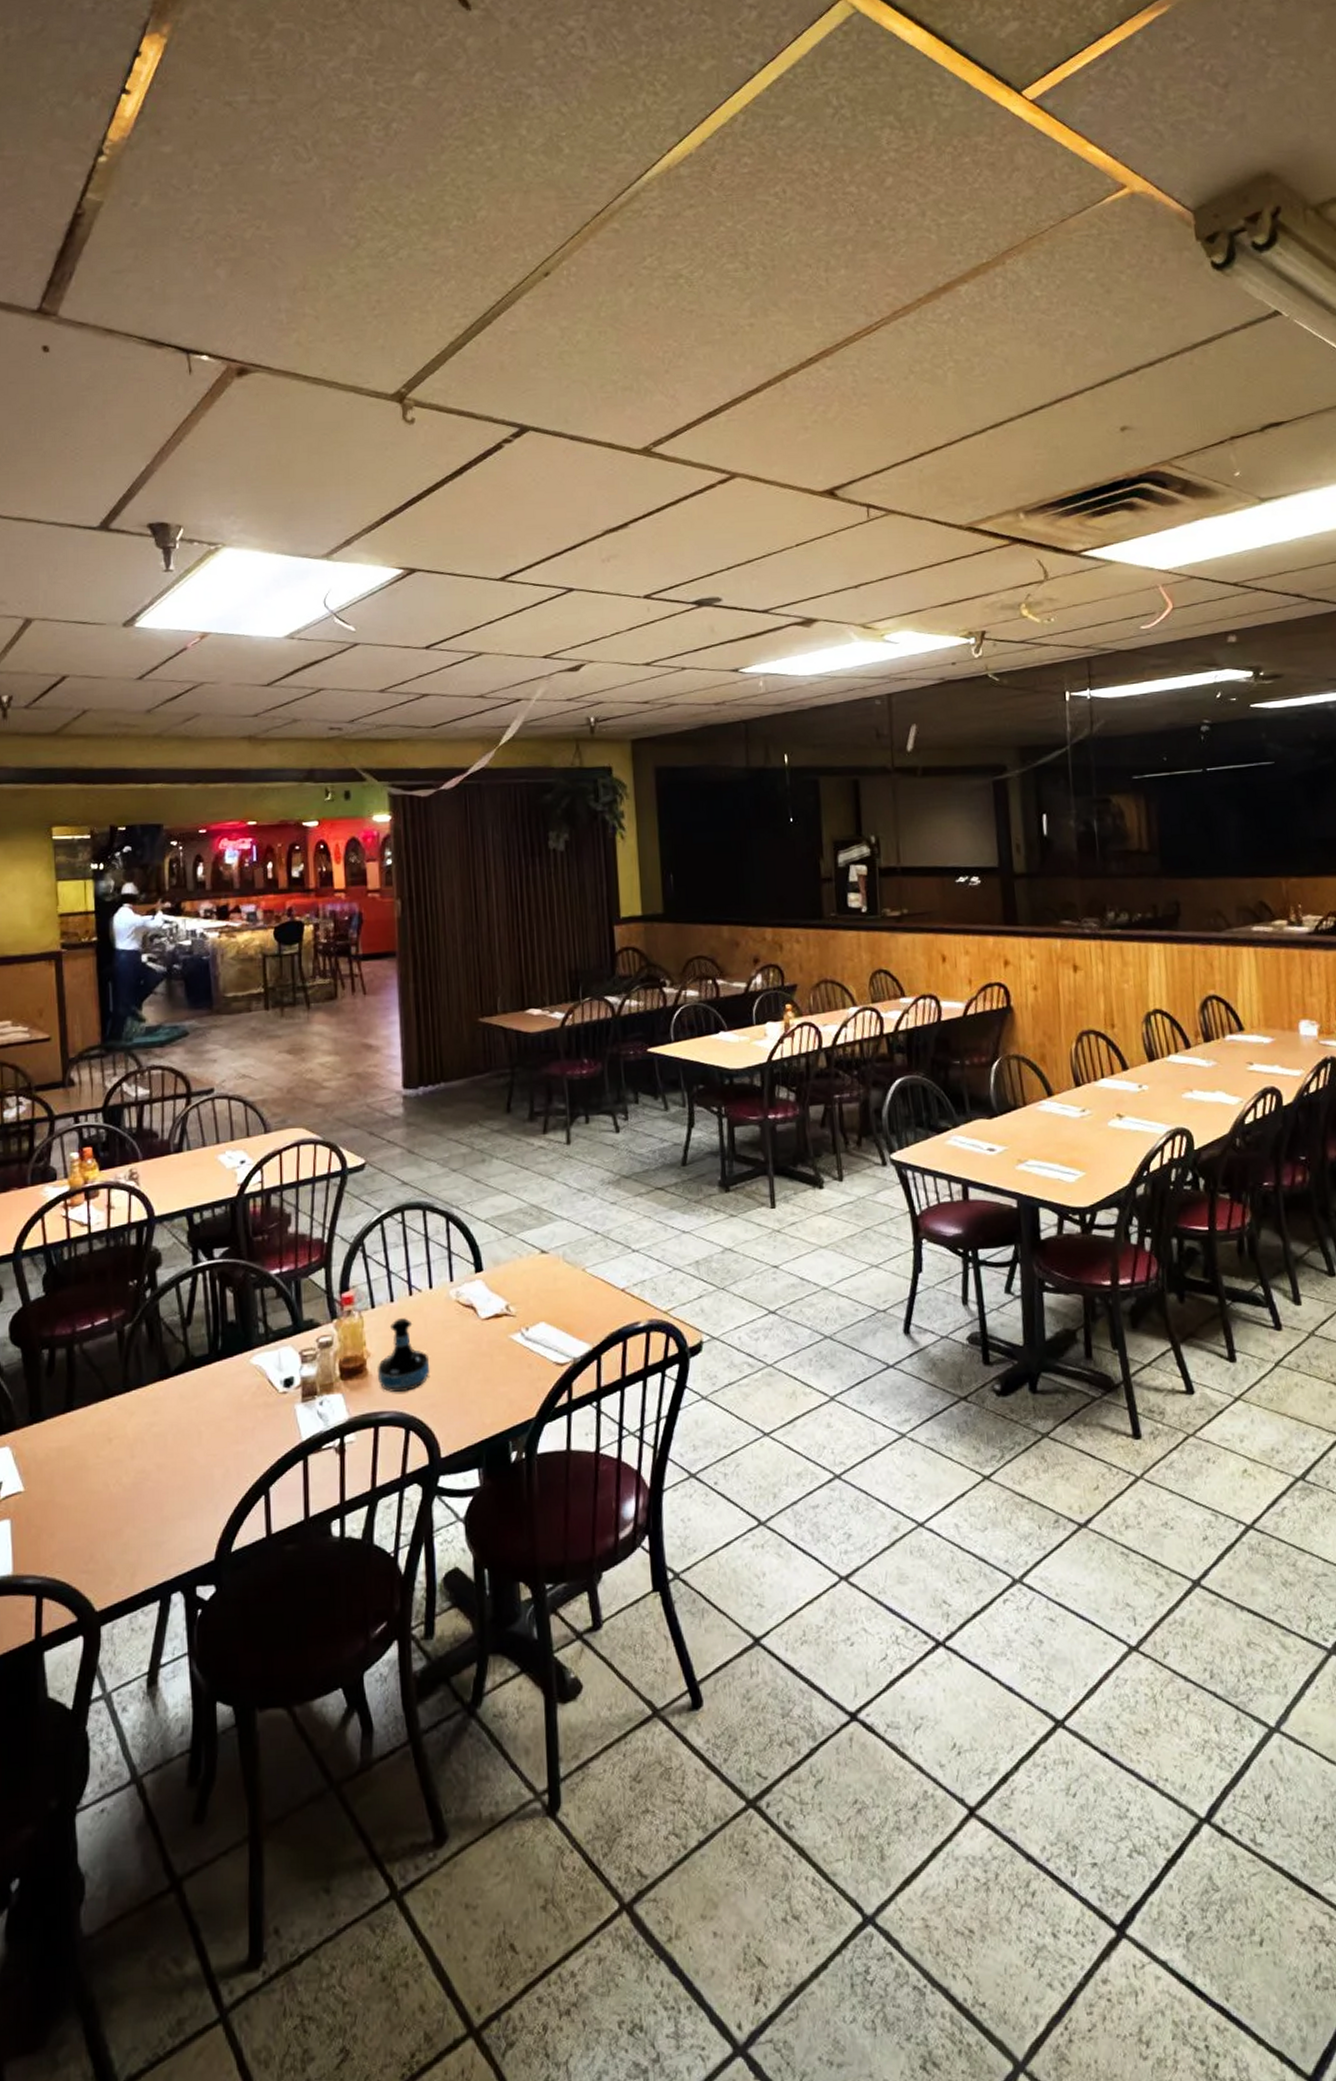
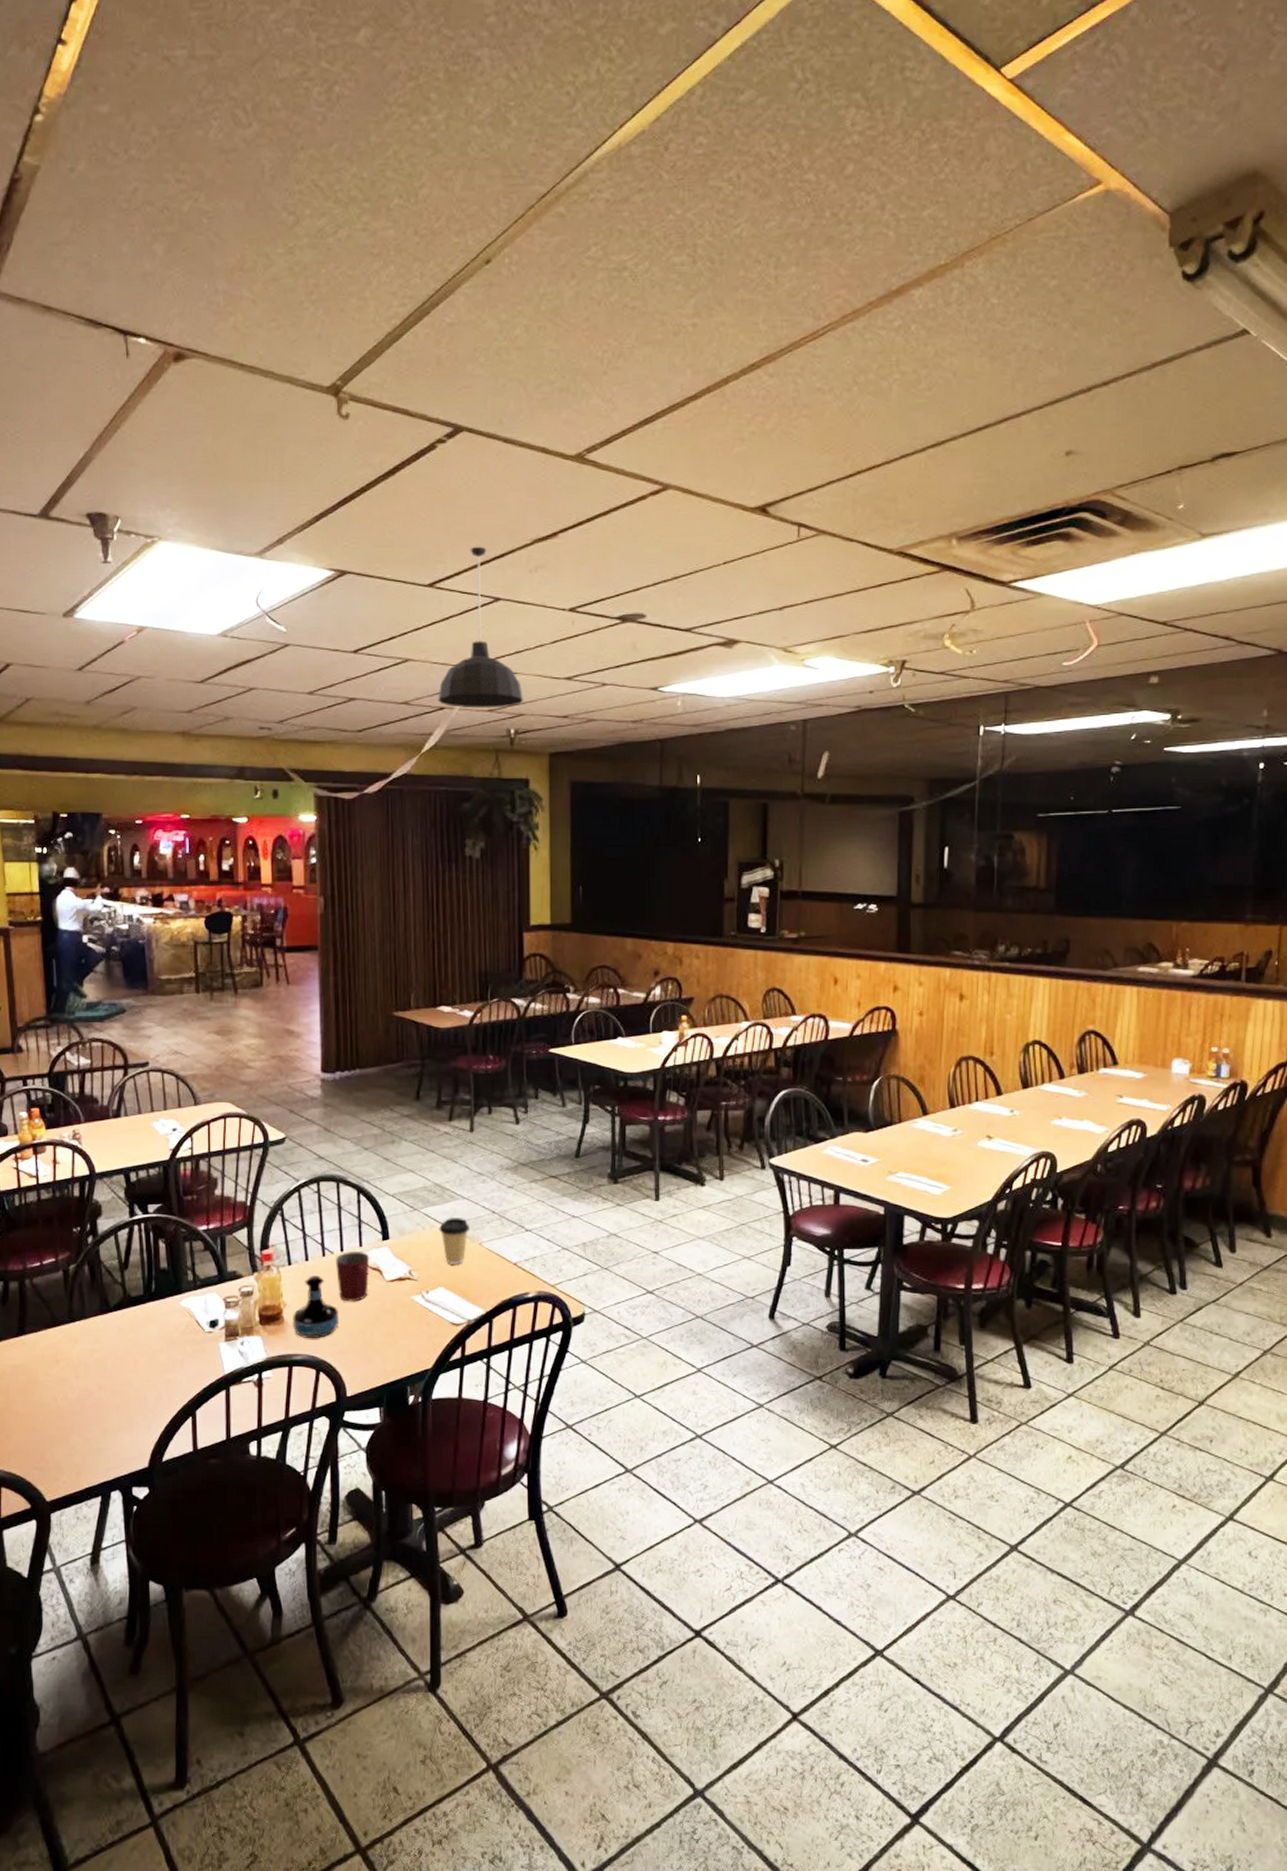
mug: none [424,1287,463,1346] -> present [336,1252,370,1302]
pendant lamp: none [514,539,602,699] -> present [438,546,523,709]
coffee cup: none [537,1241,572,1295] -> present [439,1218,471,1264]

